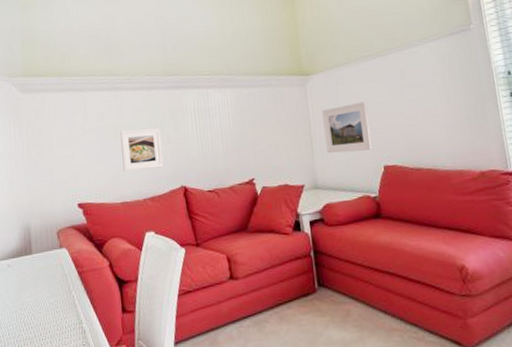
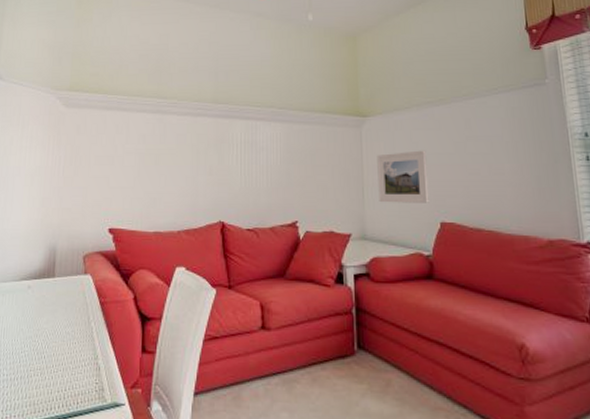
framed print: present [120,127,164,172] -> none [160,156,203,200]

